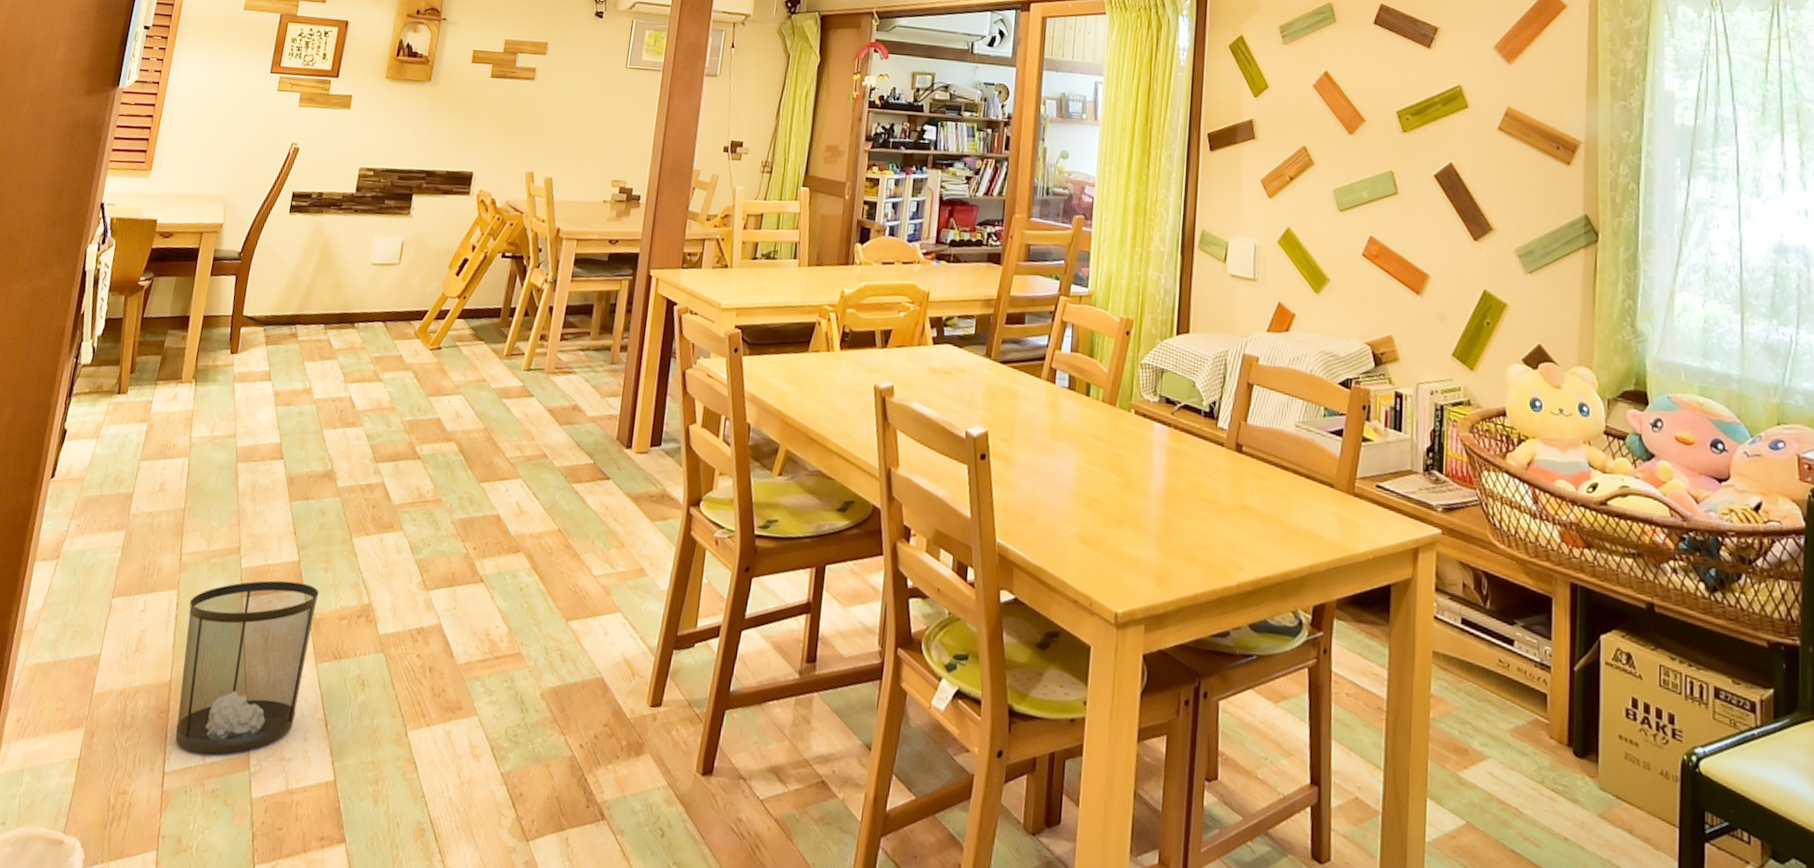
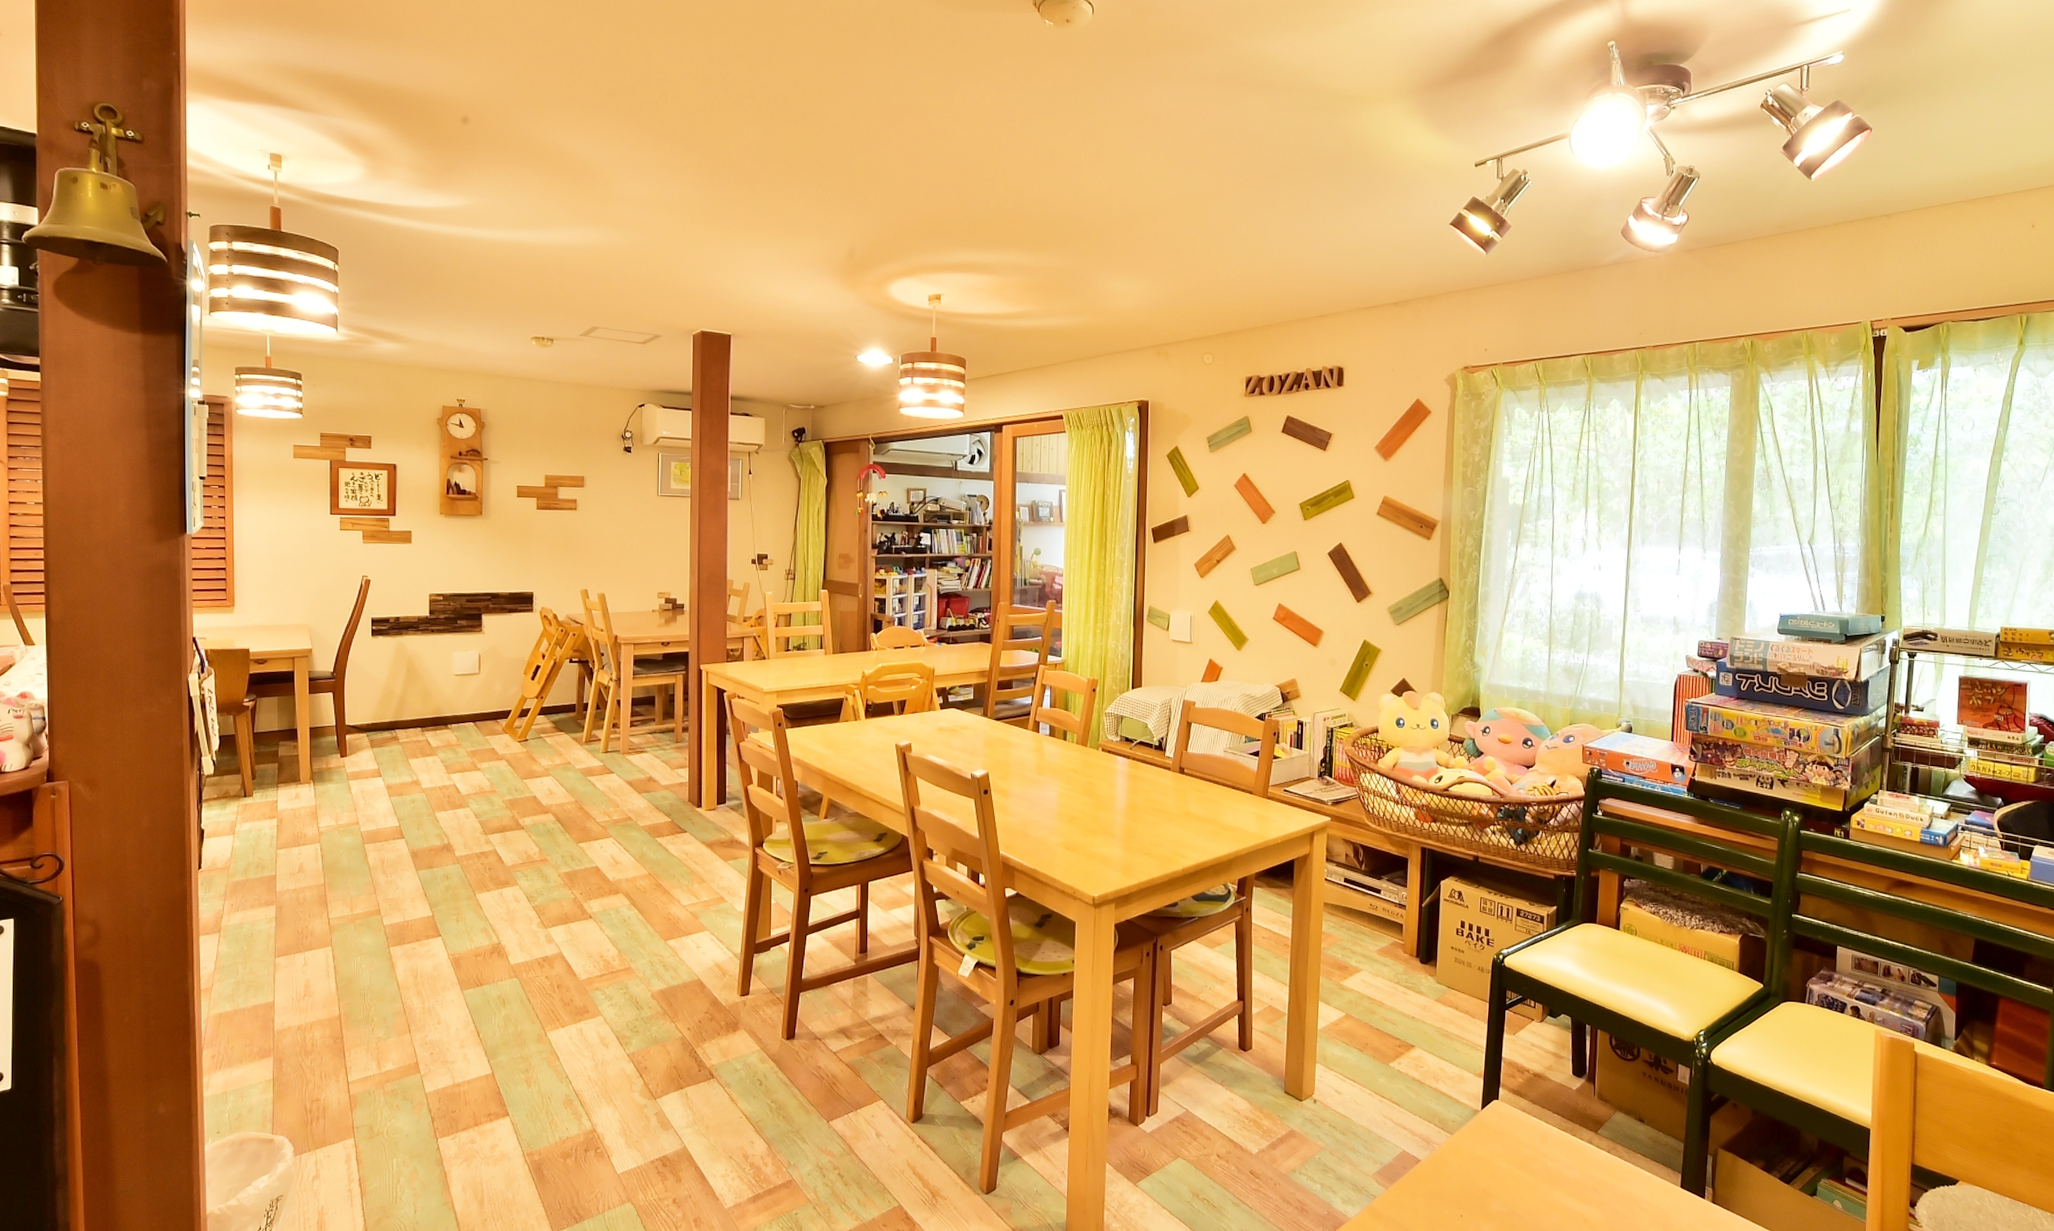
waste bin: present [175,580,320,754] -> none [343,931,455,1065]

